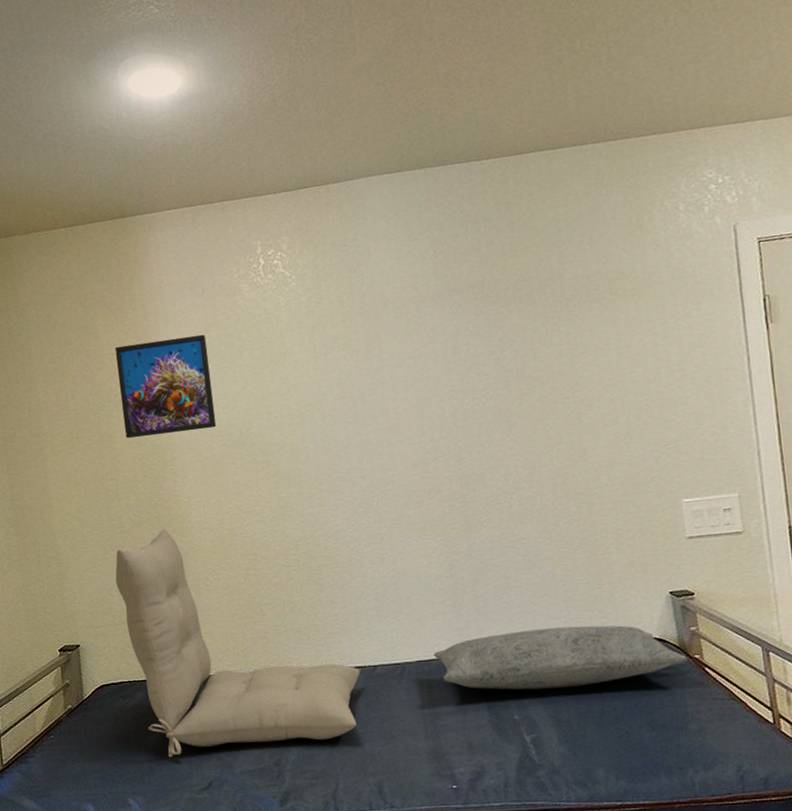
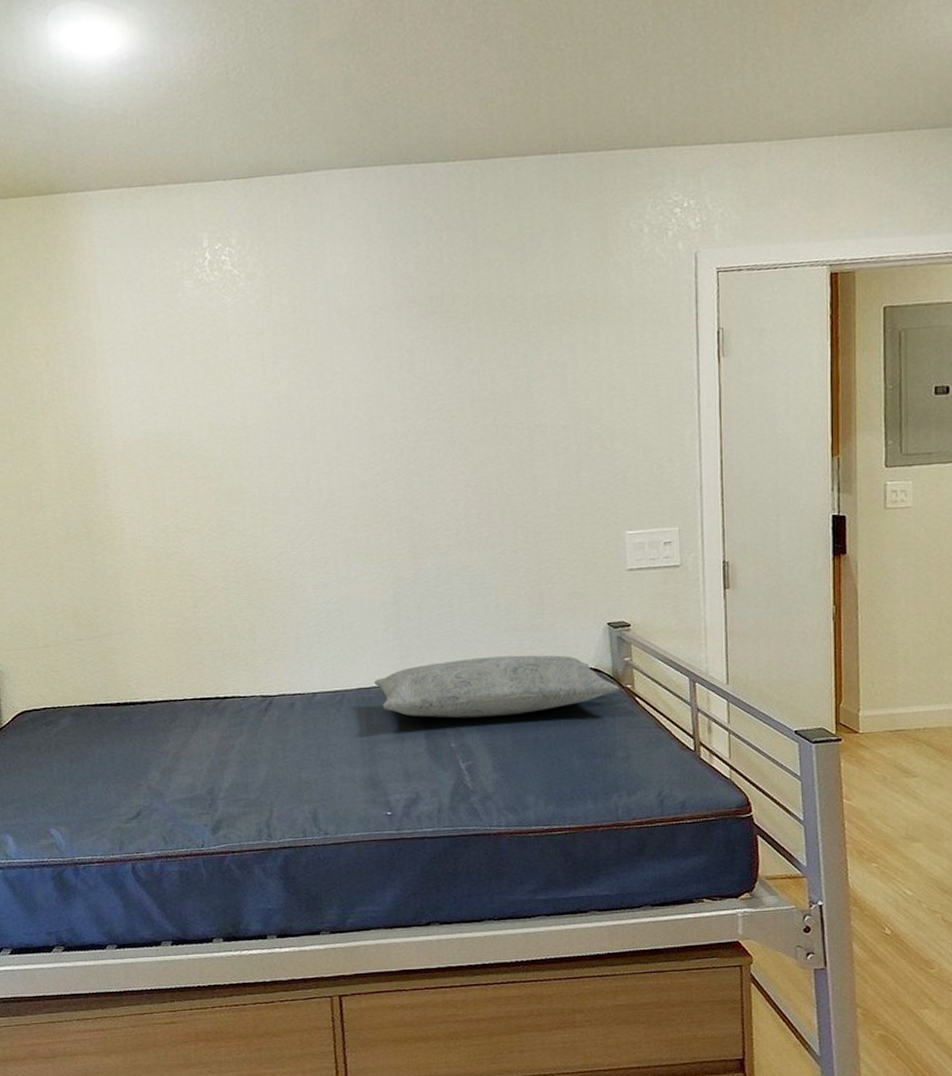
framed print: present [114,334,217,439] -> none [40,333,154,446]
seat cushion: present [115,529,360,758] -> none [38,545,299,787]

